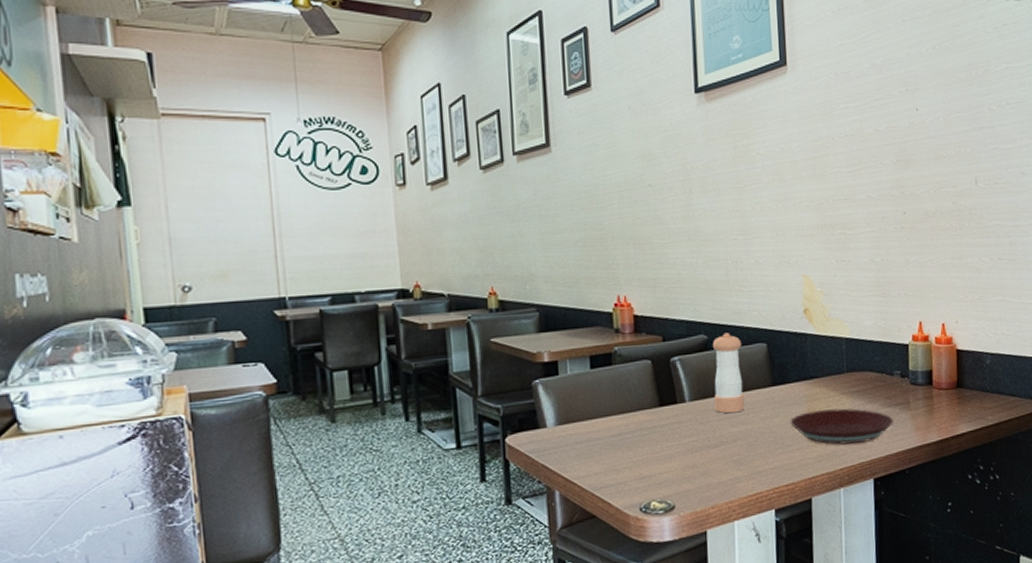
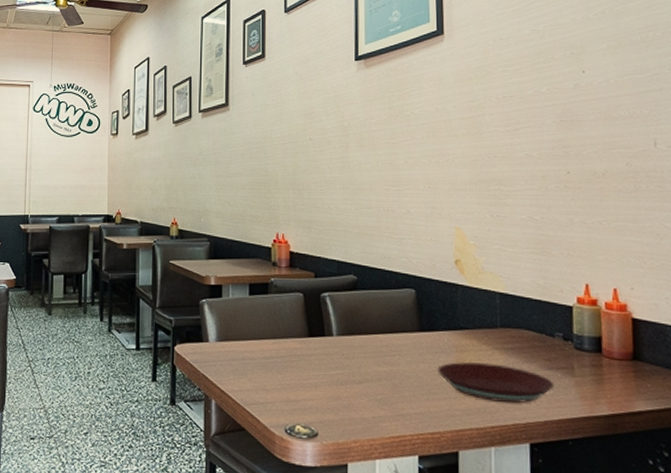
pepper shaker: present [712,333,745,414] -> none [360,275,390,353]

